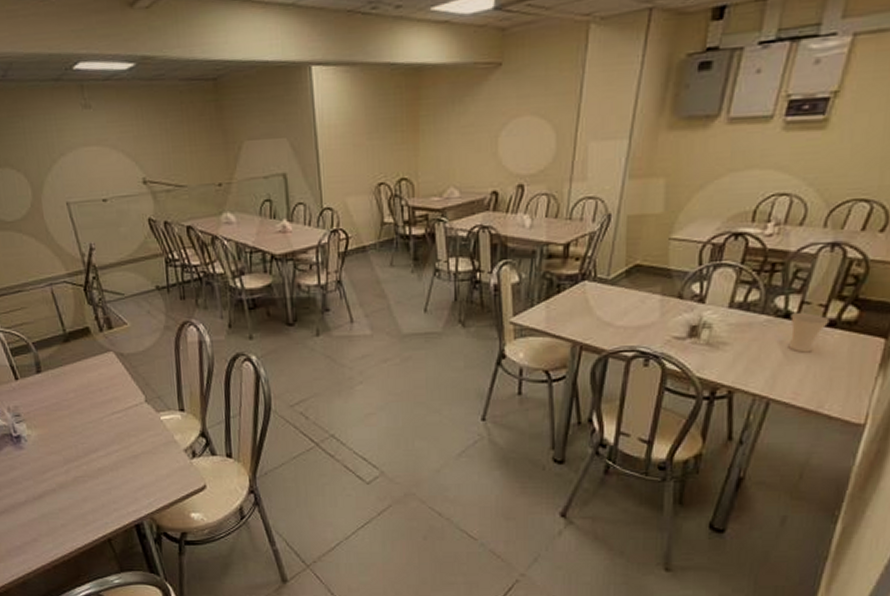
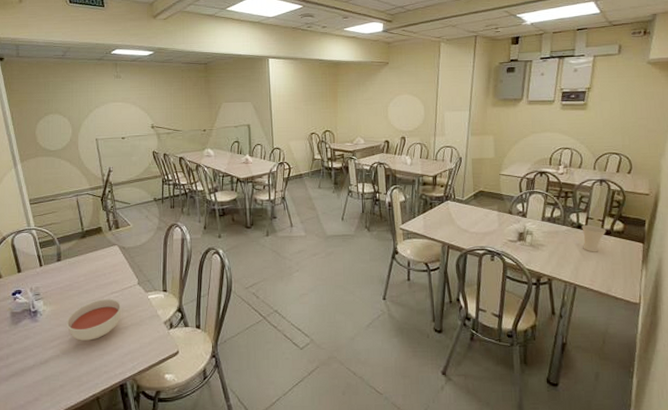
bowl: none [59,420,128,472] -> present [66,298,122,341]

